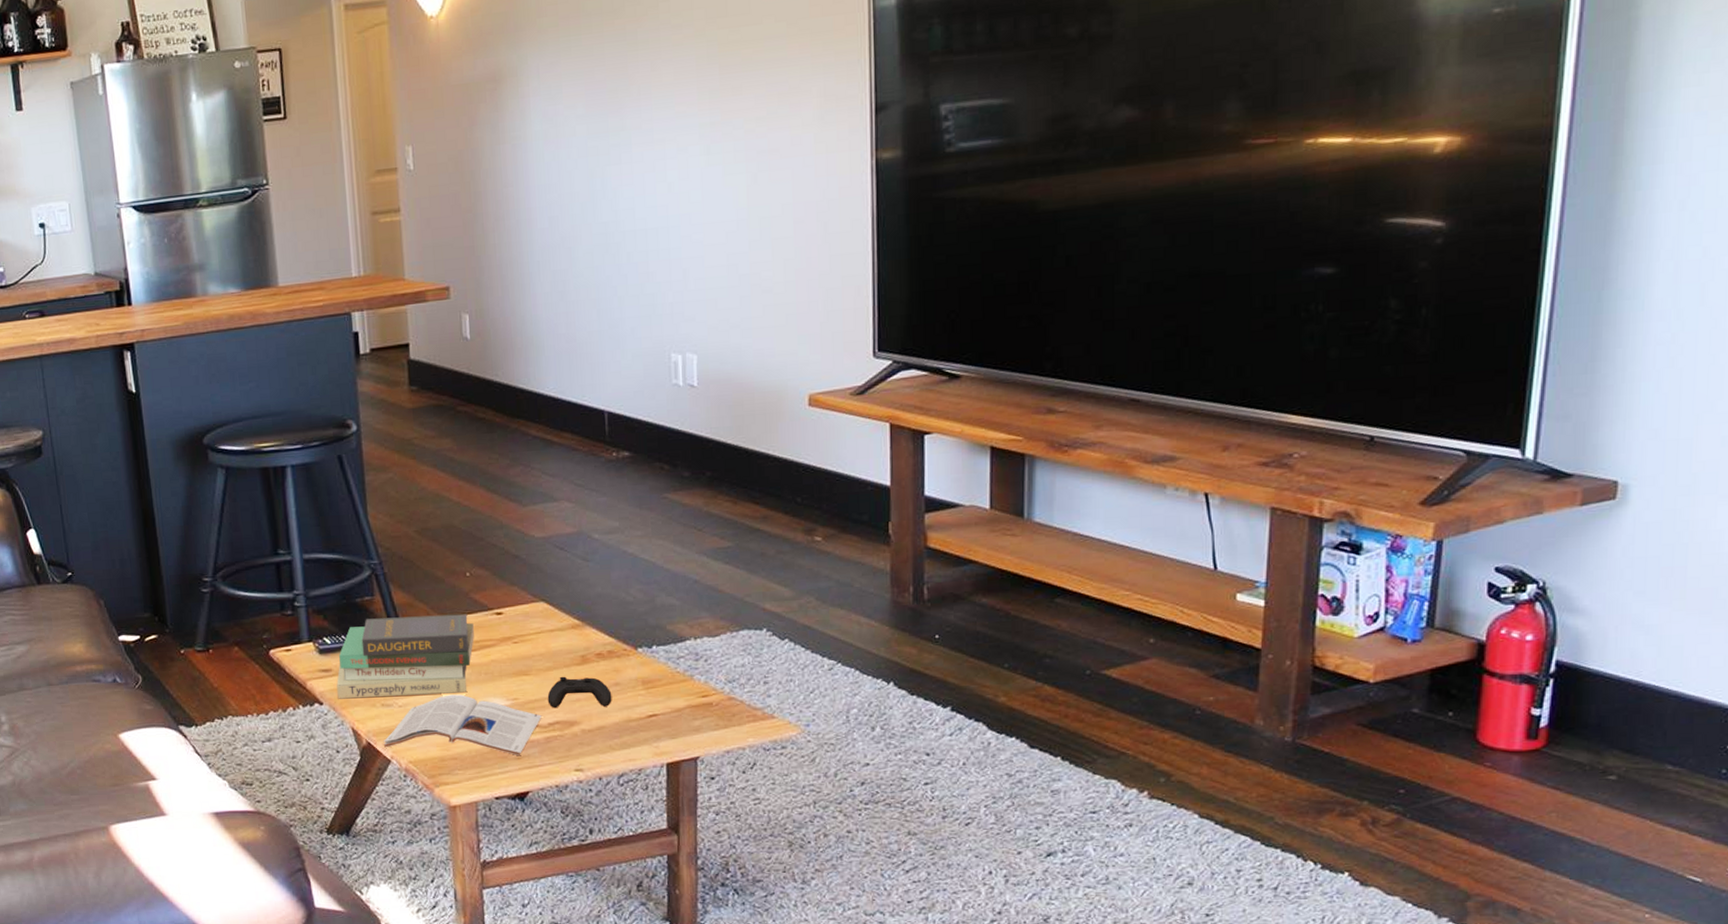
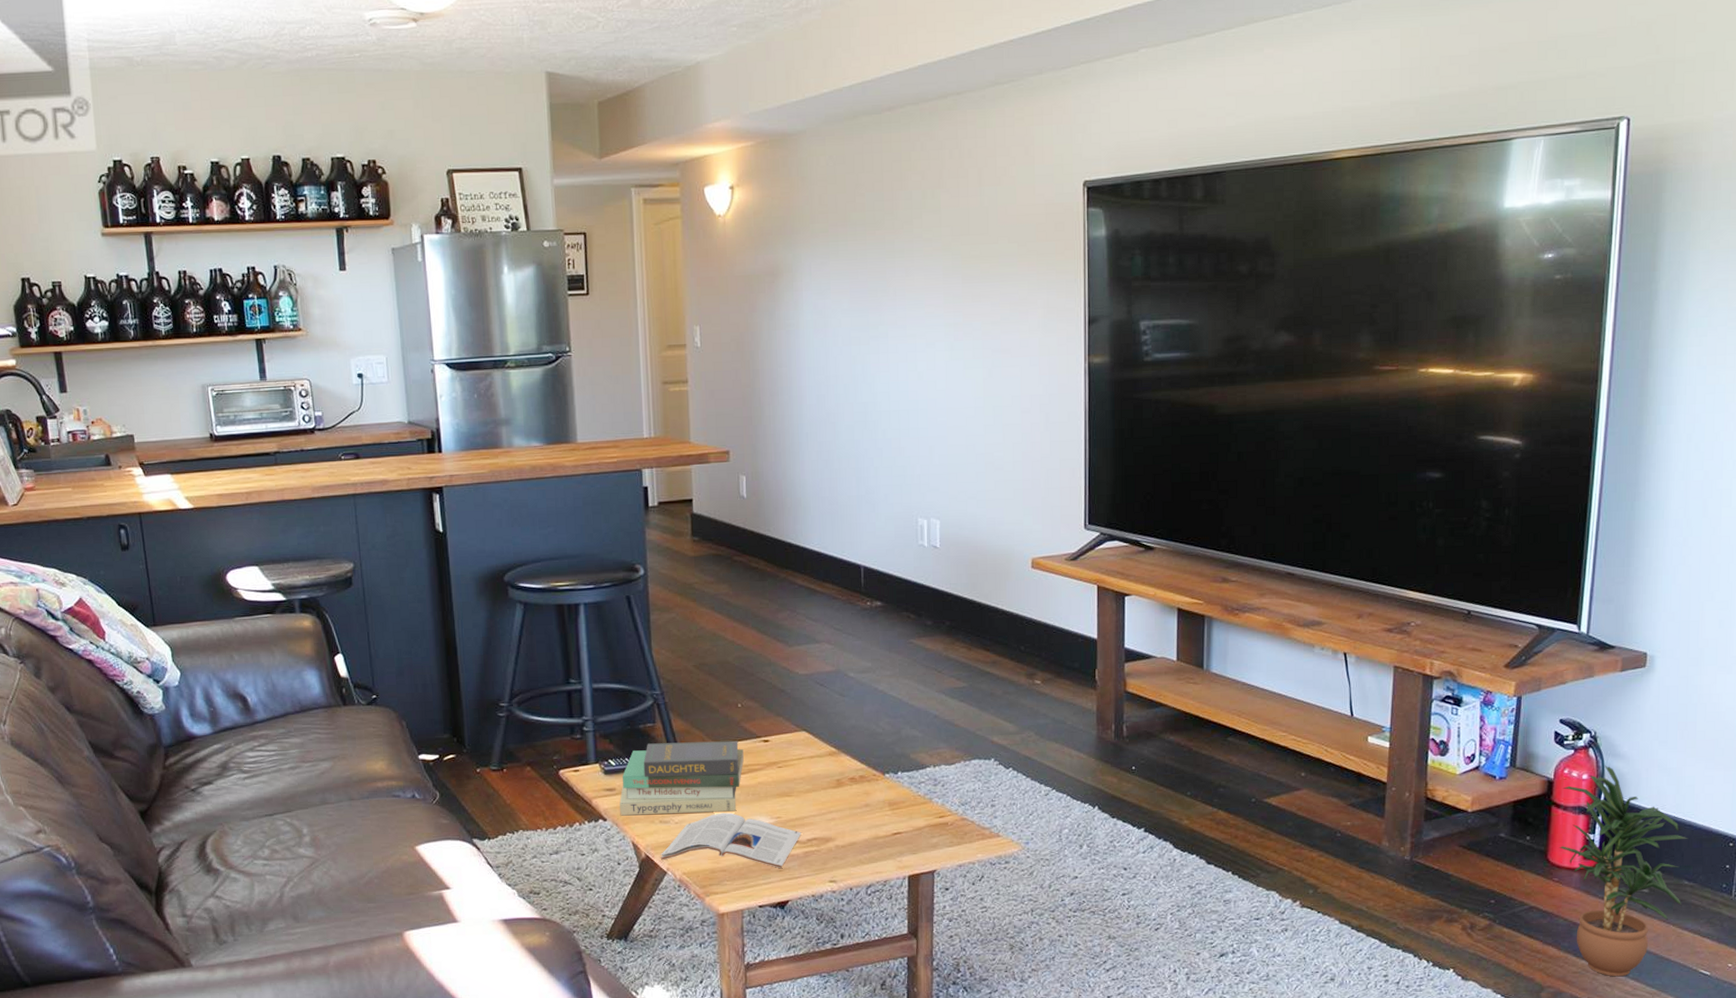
gaming controller: present [547,676,612,709] -> none [806,798,863,826]
potted plant: none [1493,623,1674,884] -> present [1559,765,1689,977]

